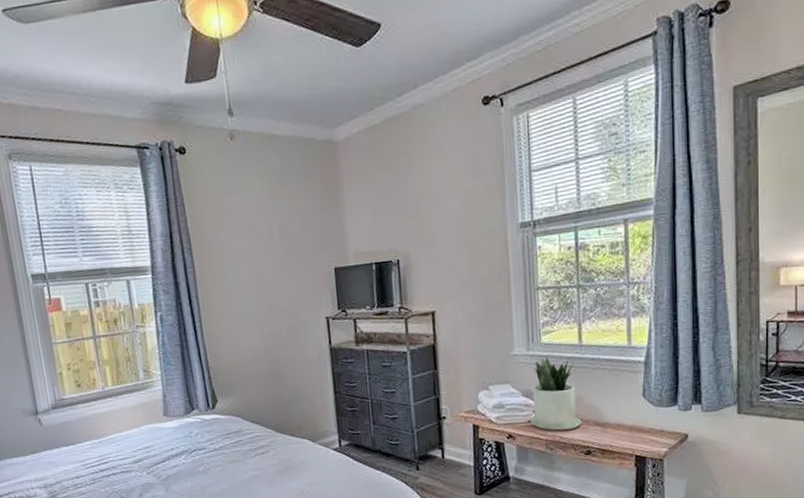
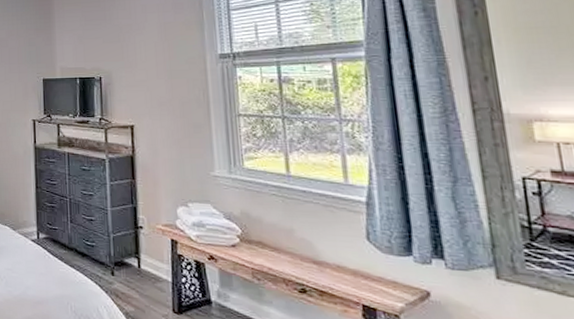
planter: present [529,357,582,431] -> none [233,182,294,262]

